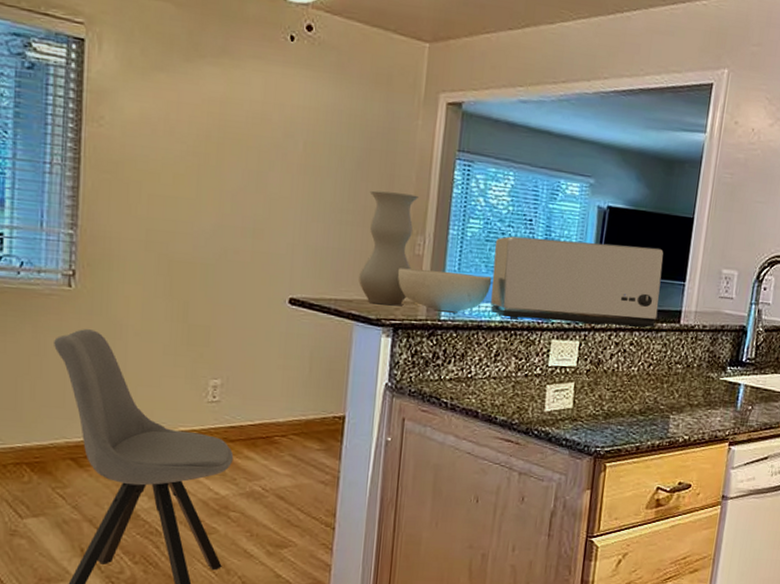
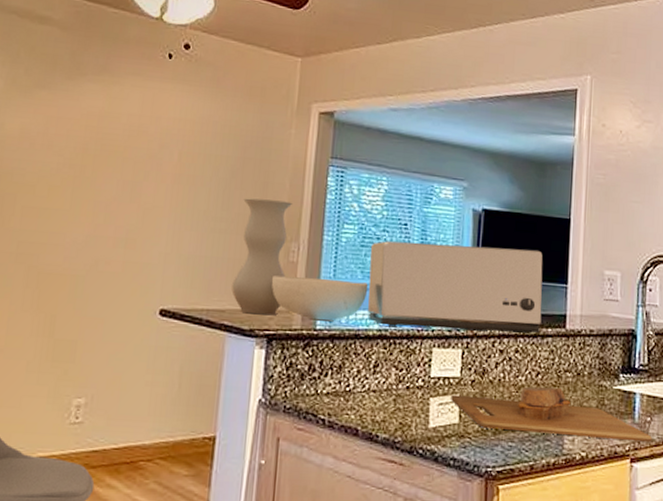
cutting board: none [566,376,751,428] -> present [451,386,652,442]

